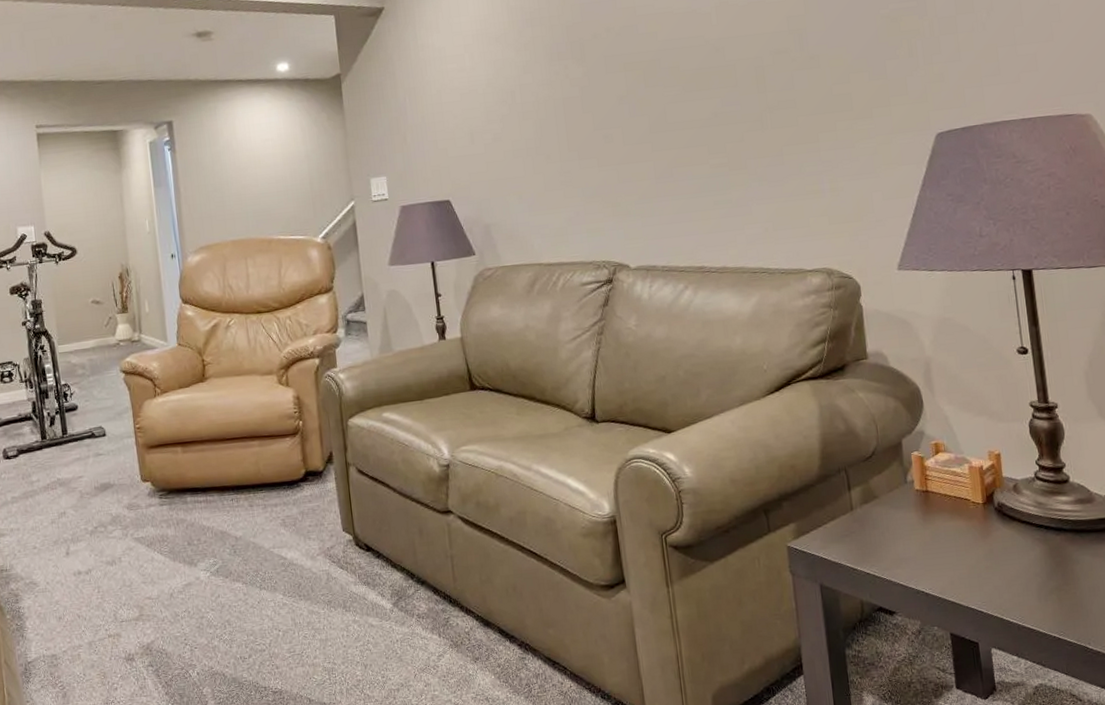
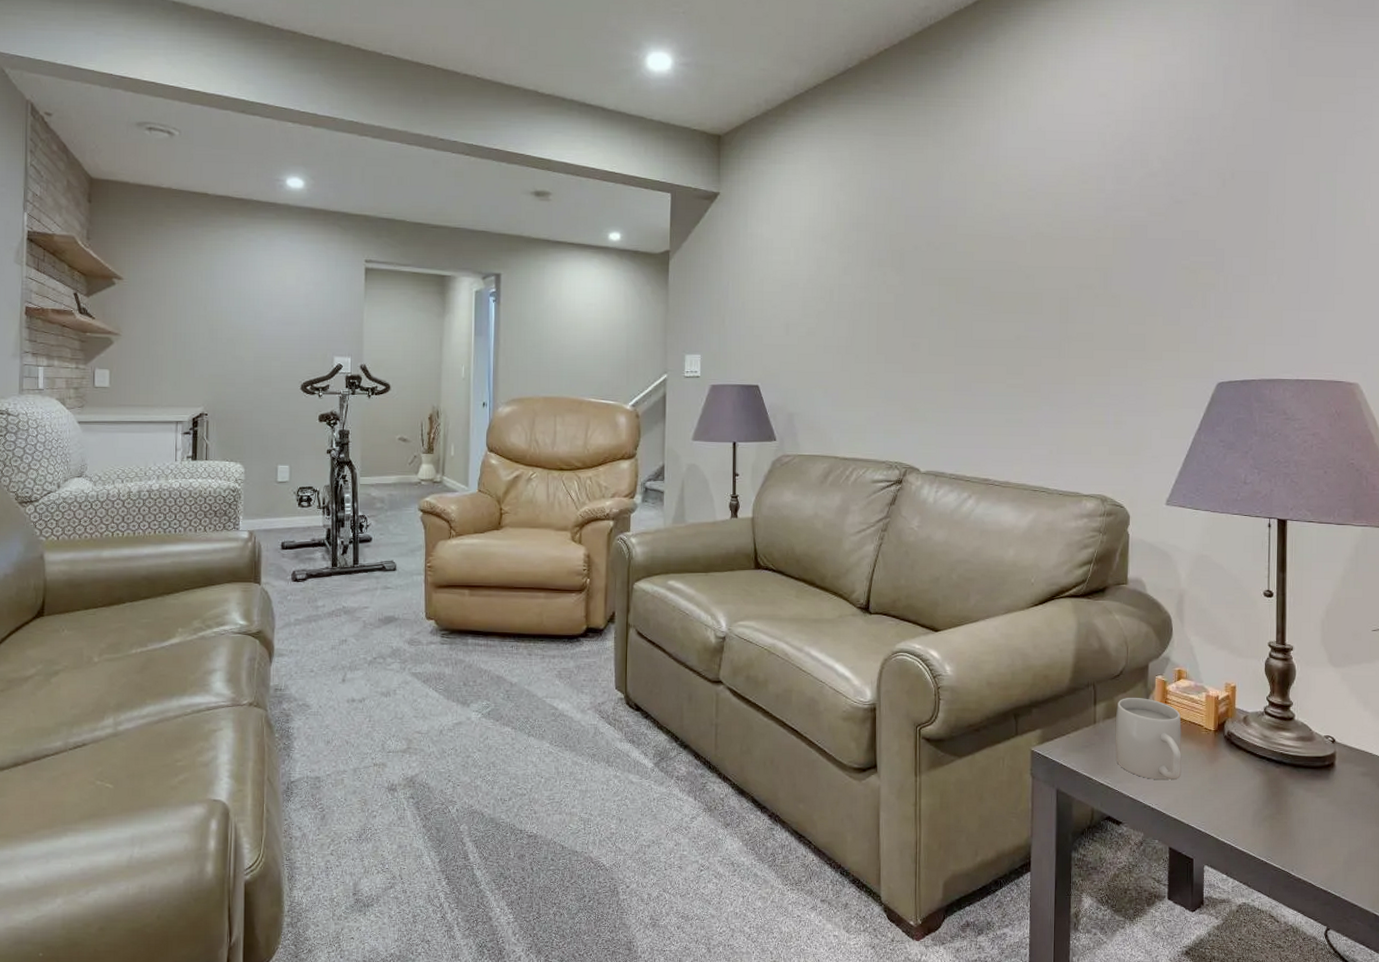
mug: none [873,477,953,563] -> present [1115,697,1182,781]

